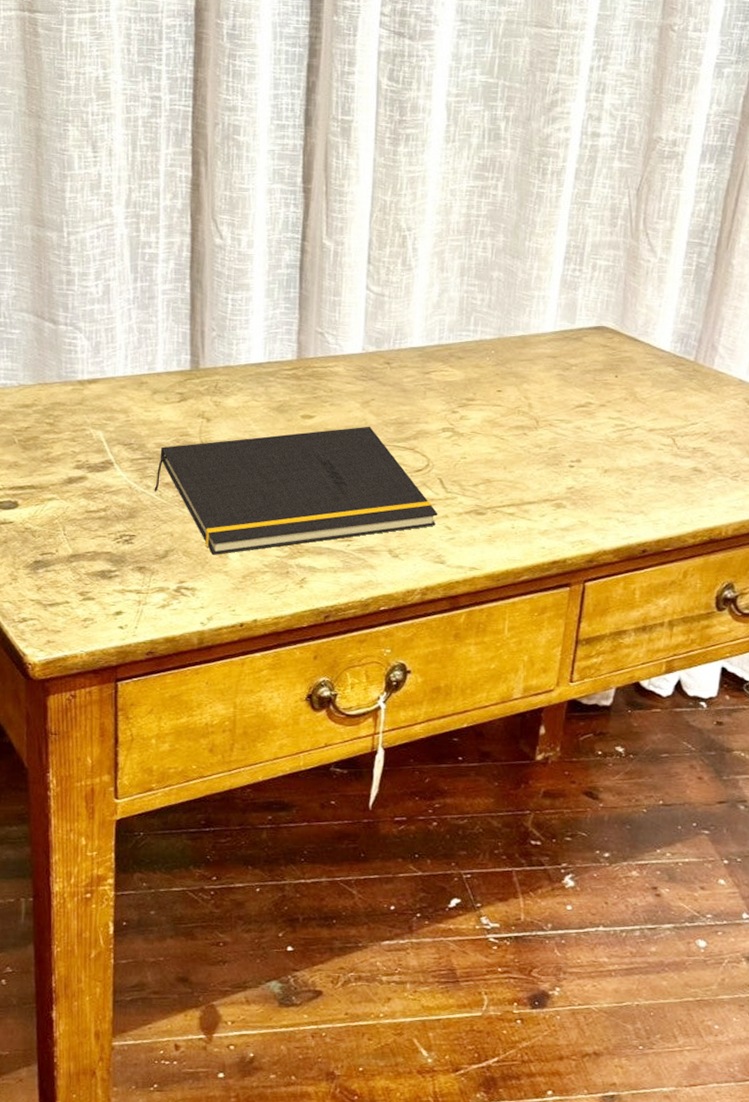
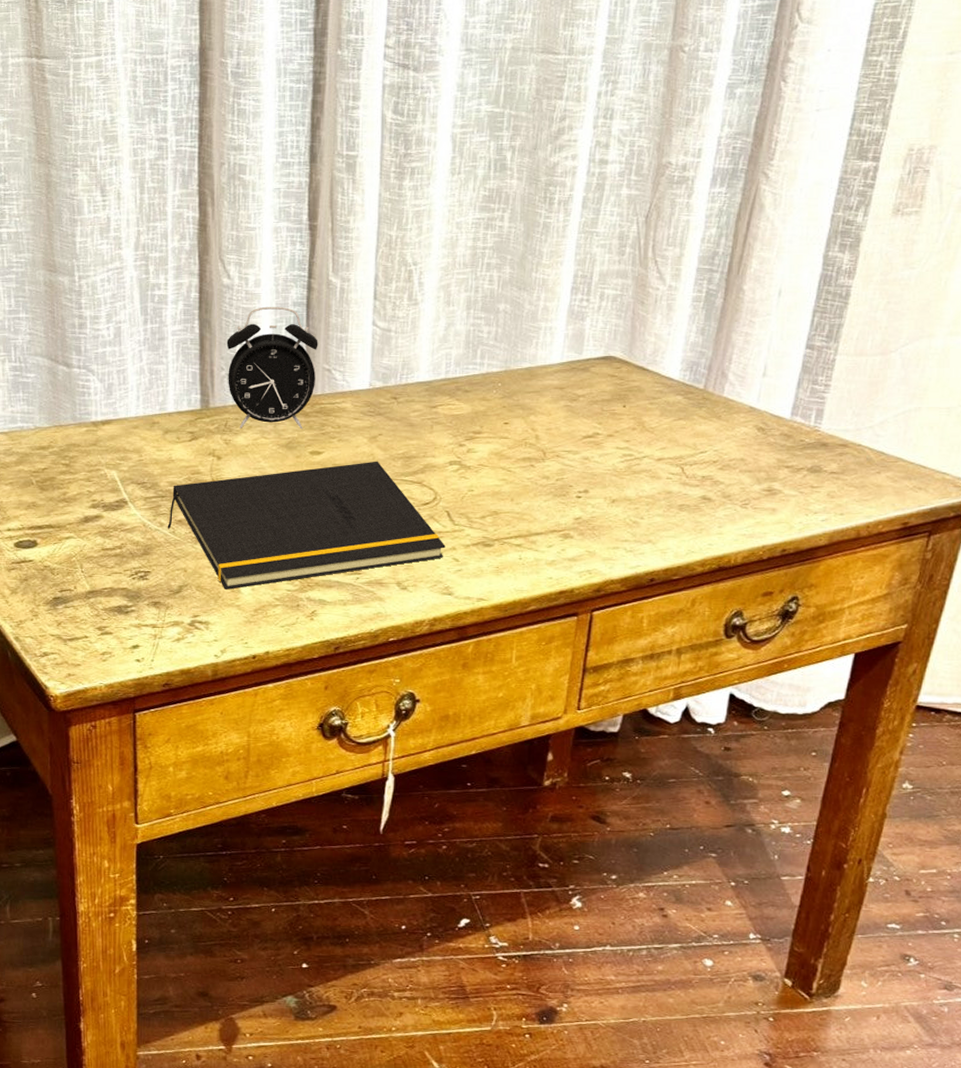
alarm clock: none [218,268,311,392] -> present [226,306,318,428]

